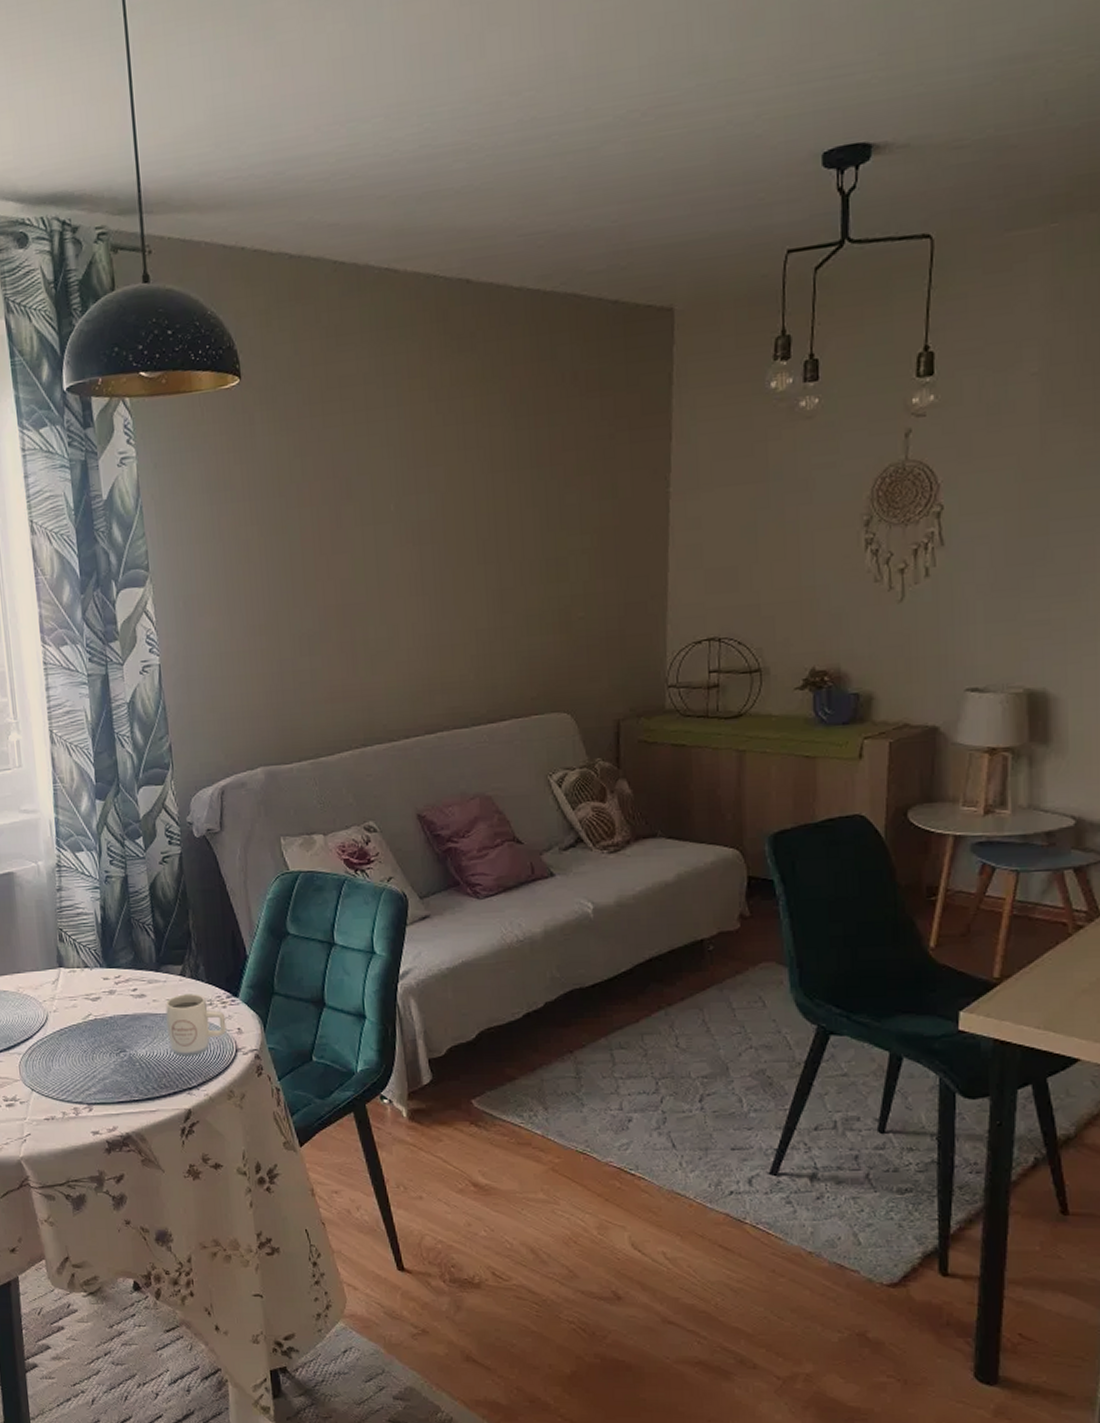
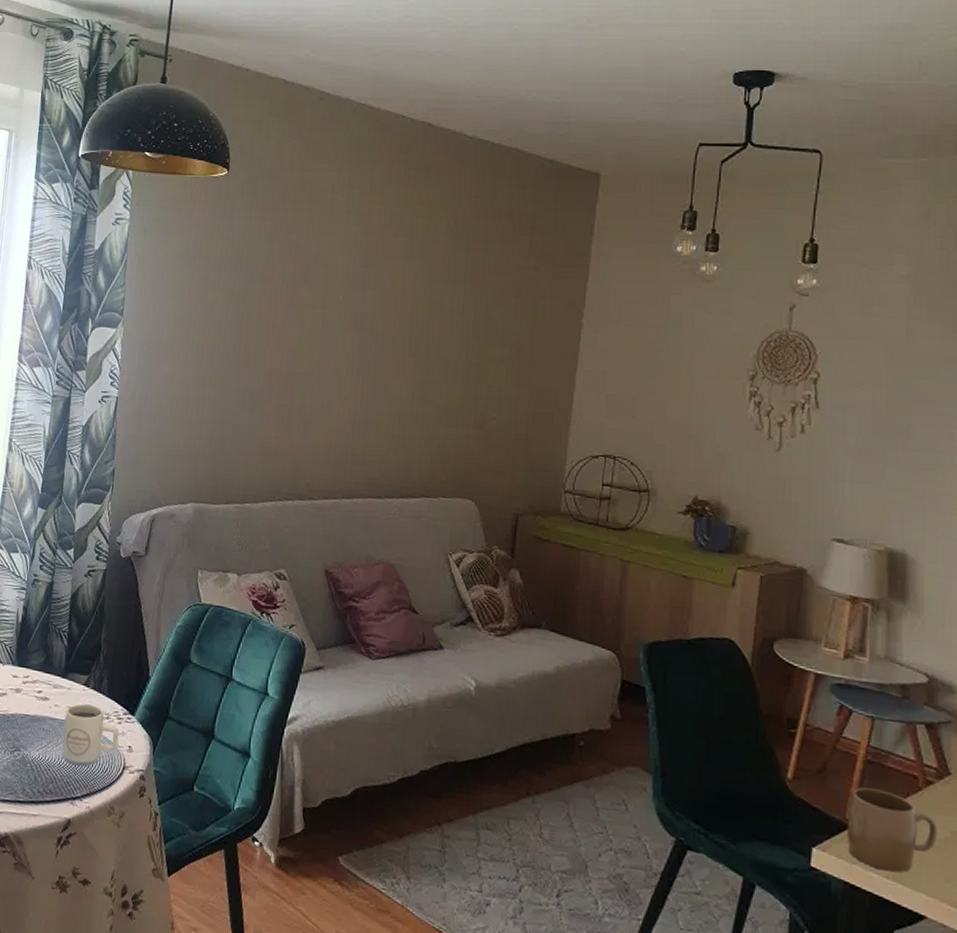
mug: none [995,942,1090,1022] -> present [847,787,939,873]

